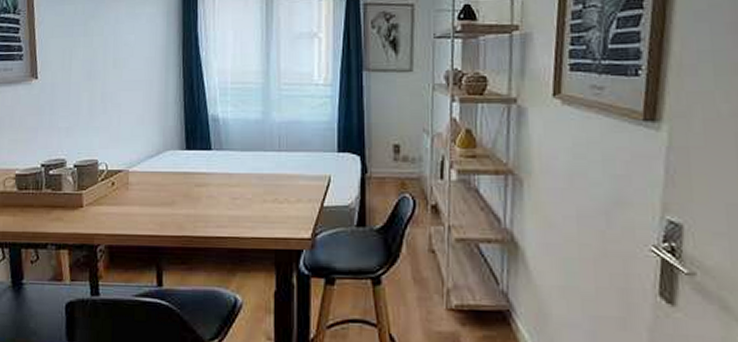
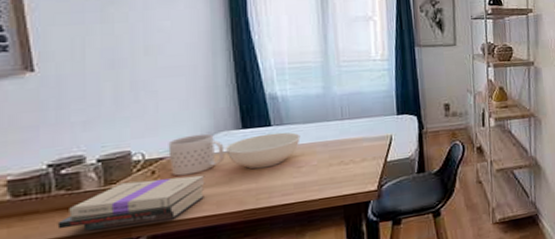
books: none [44,190,153,233] -> present [57,175,205,231]
mug: none [125,150,170,191] -> present [168,133,225,176]
bowl: none [171,158,238,194] -> present [226,132,301,170]

